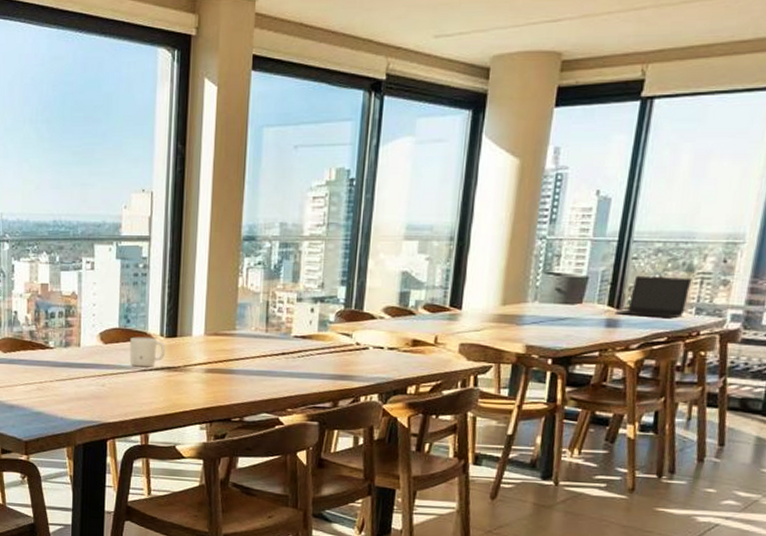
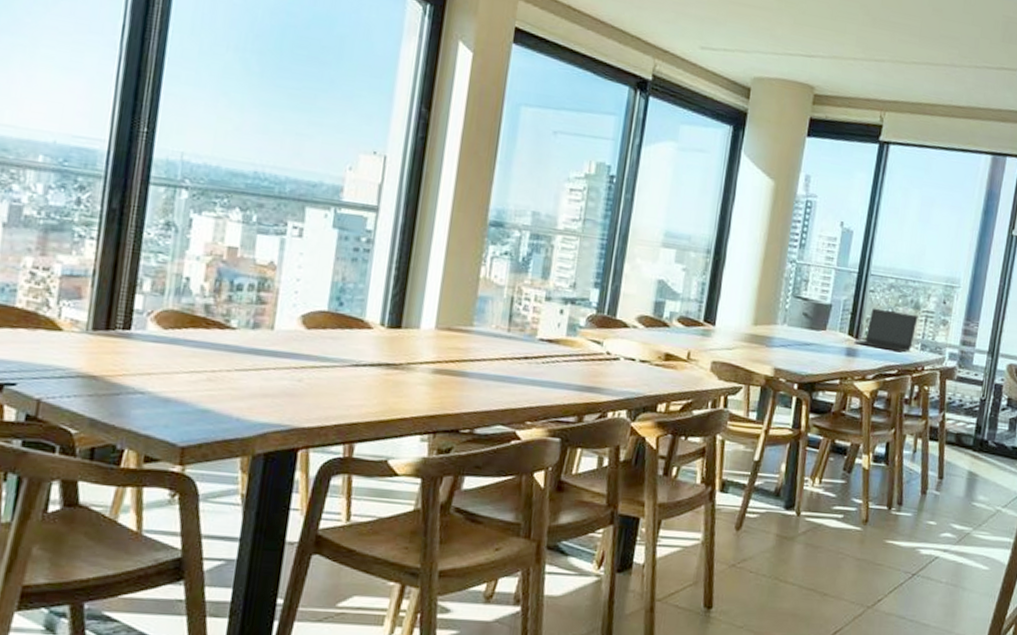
mug: present [129,337,165,367] -> none [338,323,385,362]

